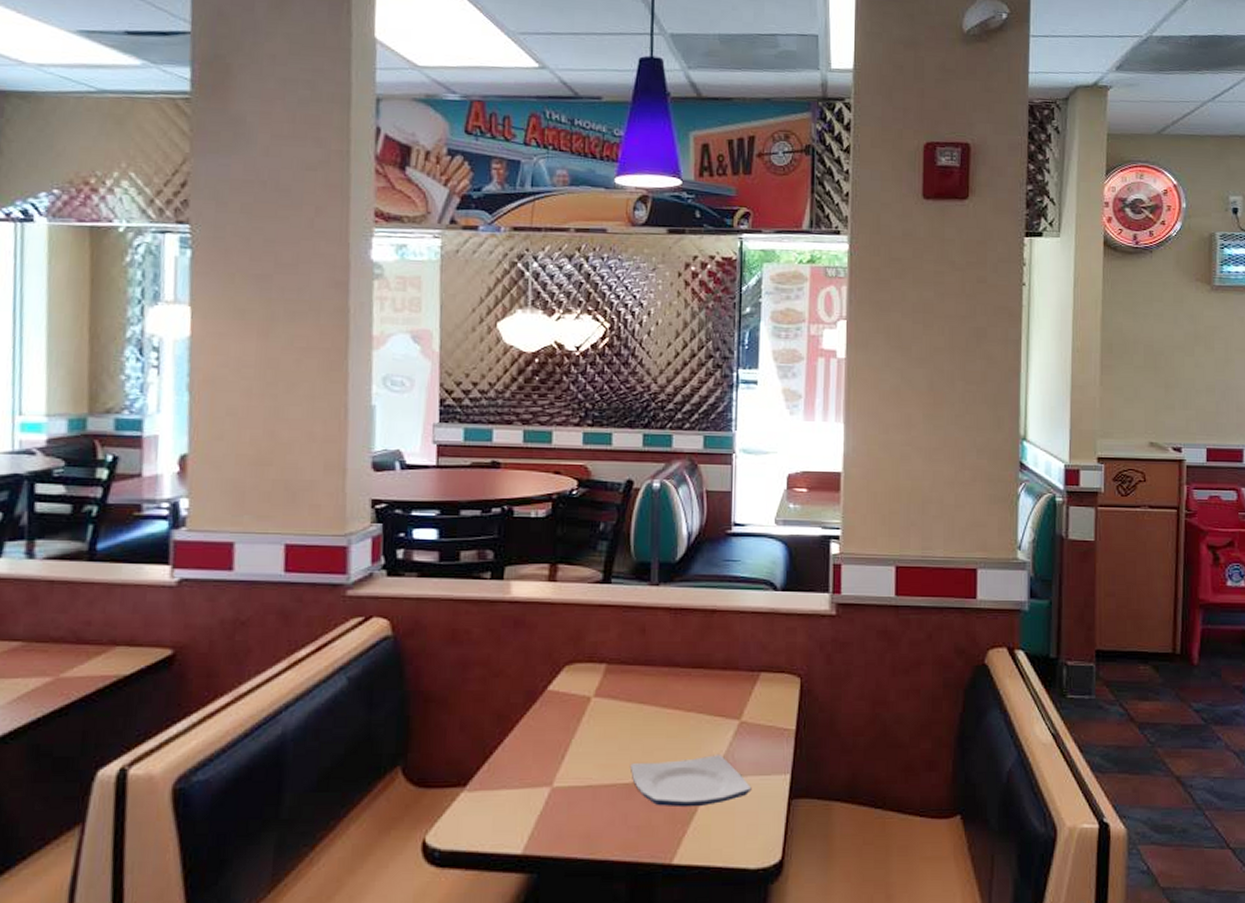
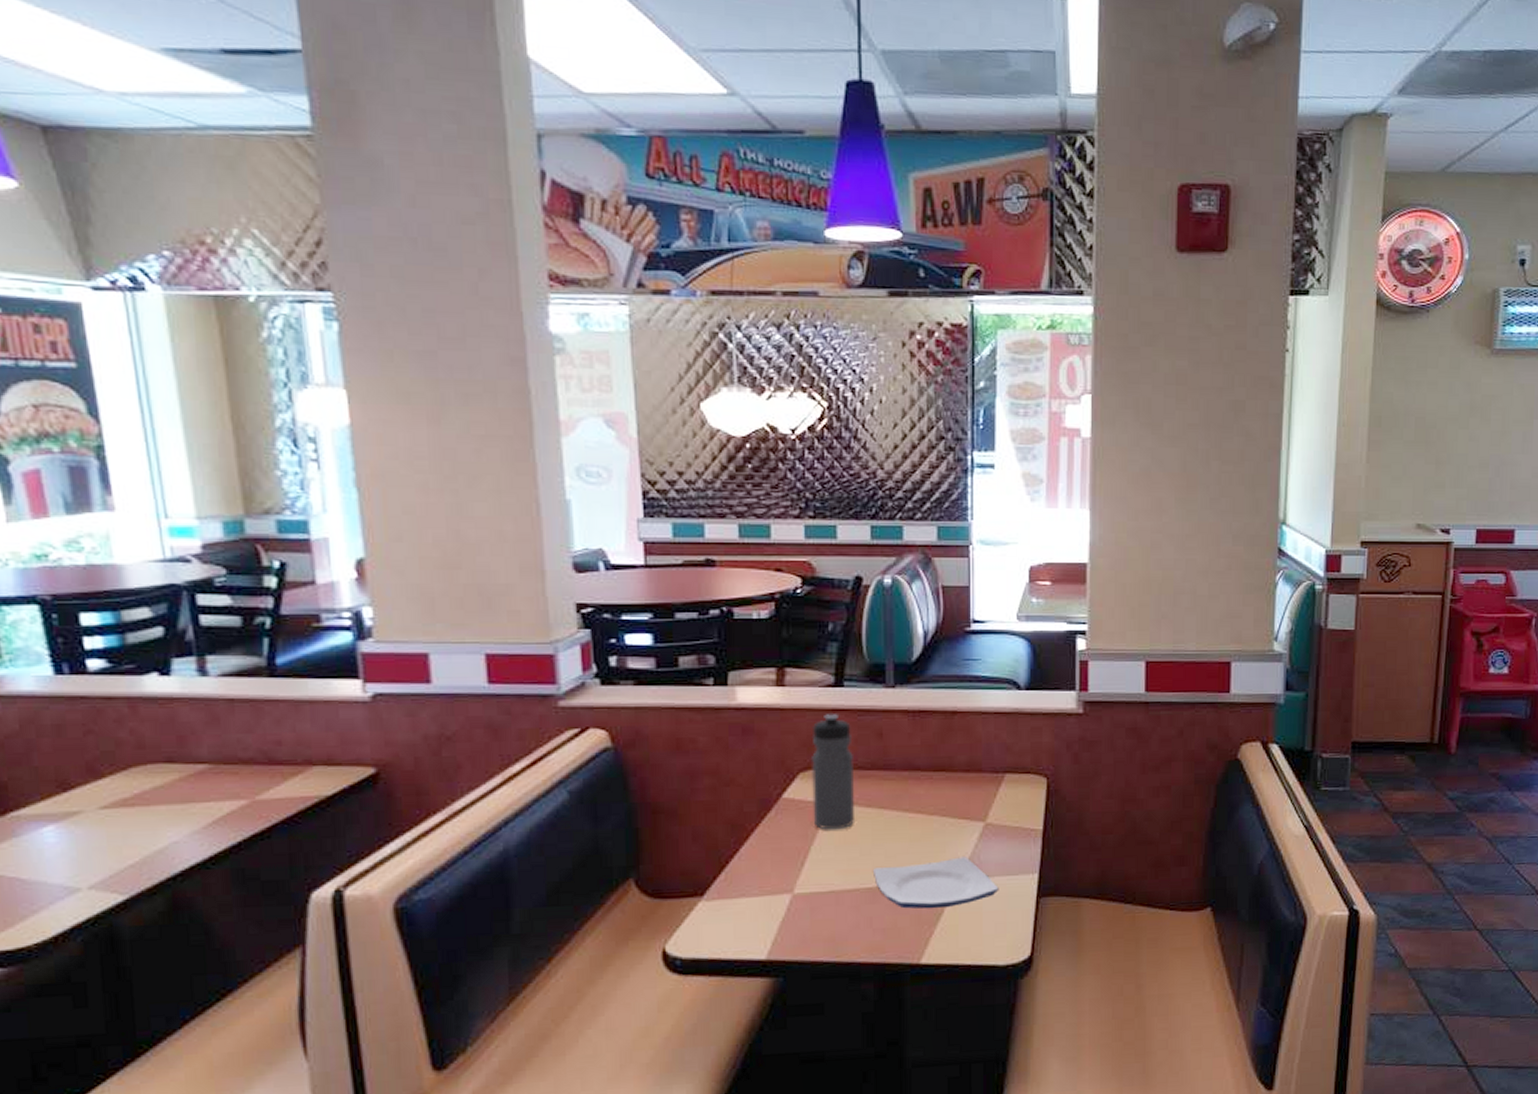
water bottle: none [575,609,617,724] -> present [811,714,854,830]

